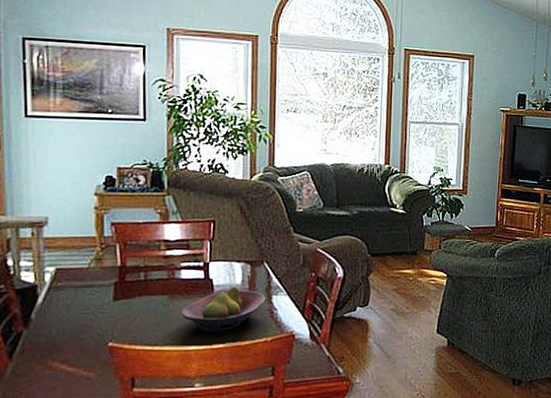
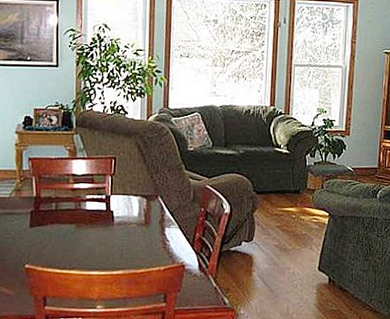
fruit bowl: present [181,286,266,333] -> none [86,218,160,260]

